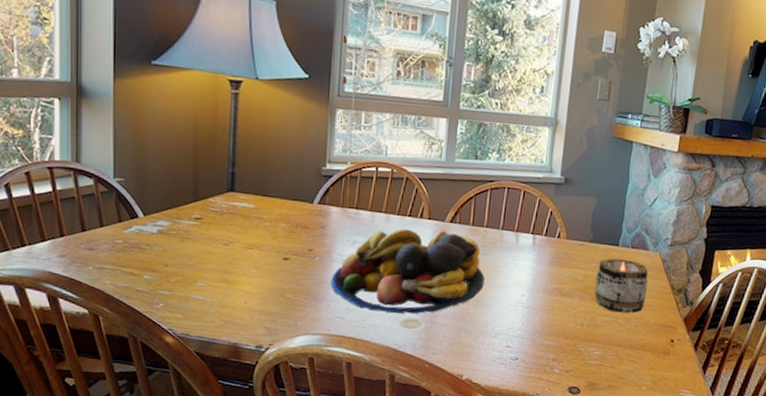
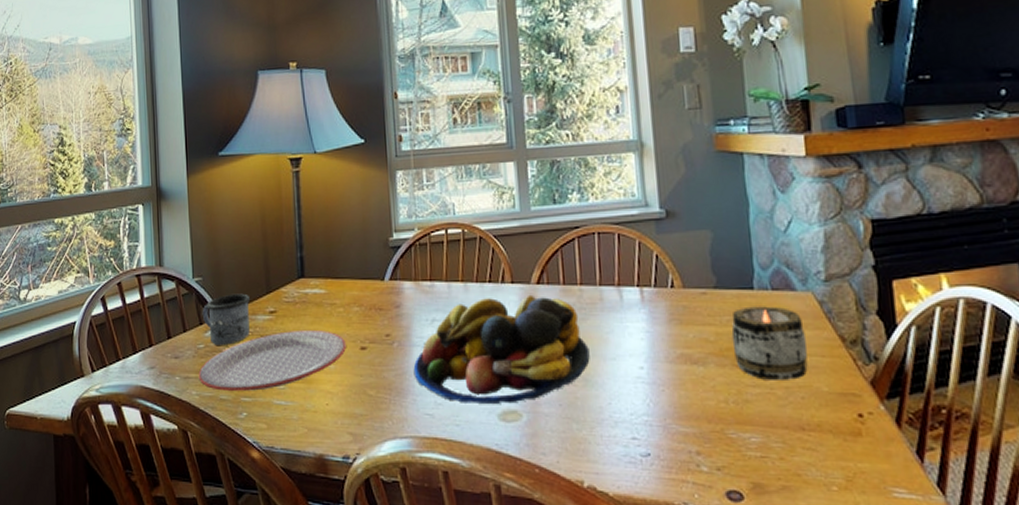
plate: none [114,237,269,286] -> present [198,329,346,391]
mug: none [122,197,176,243] -> present [202,293,251,345]

